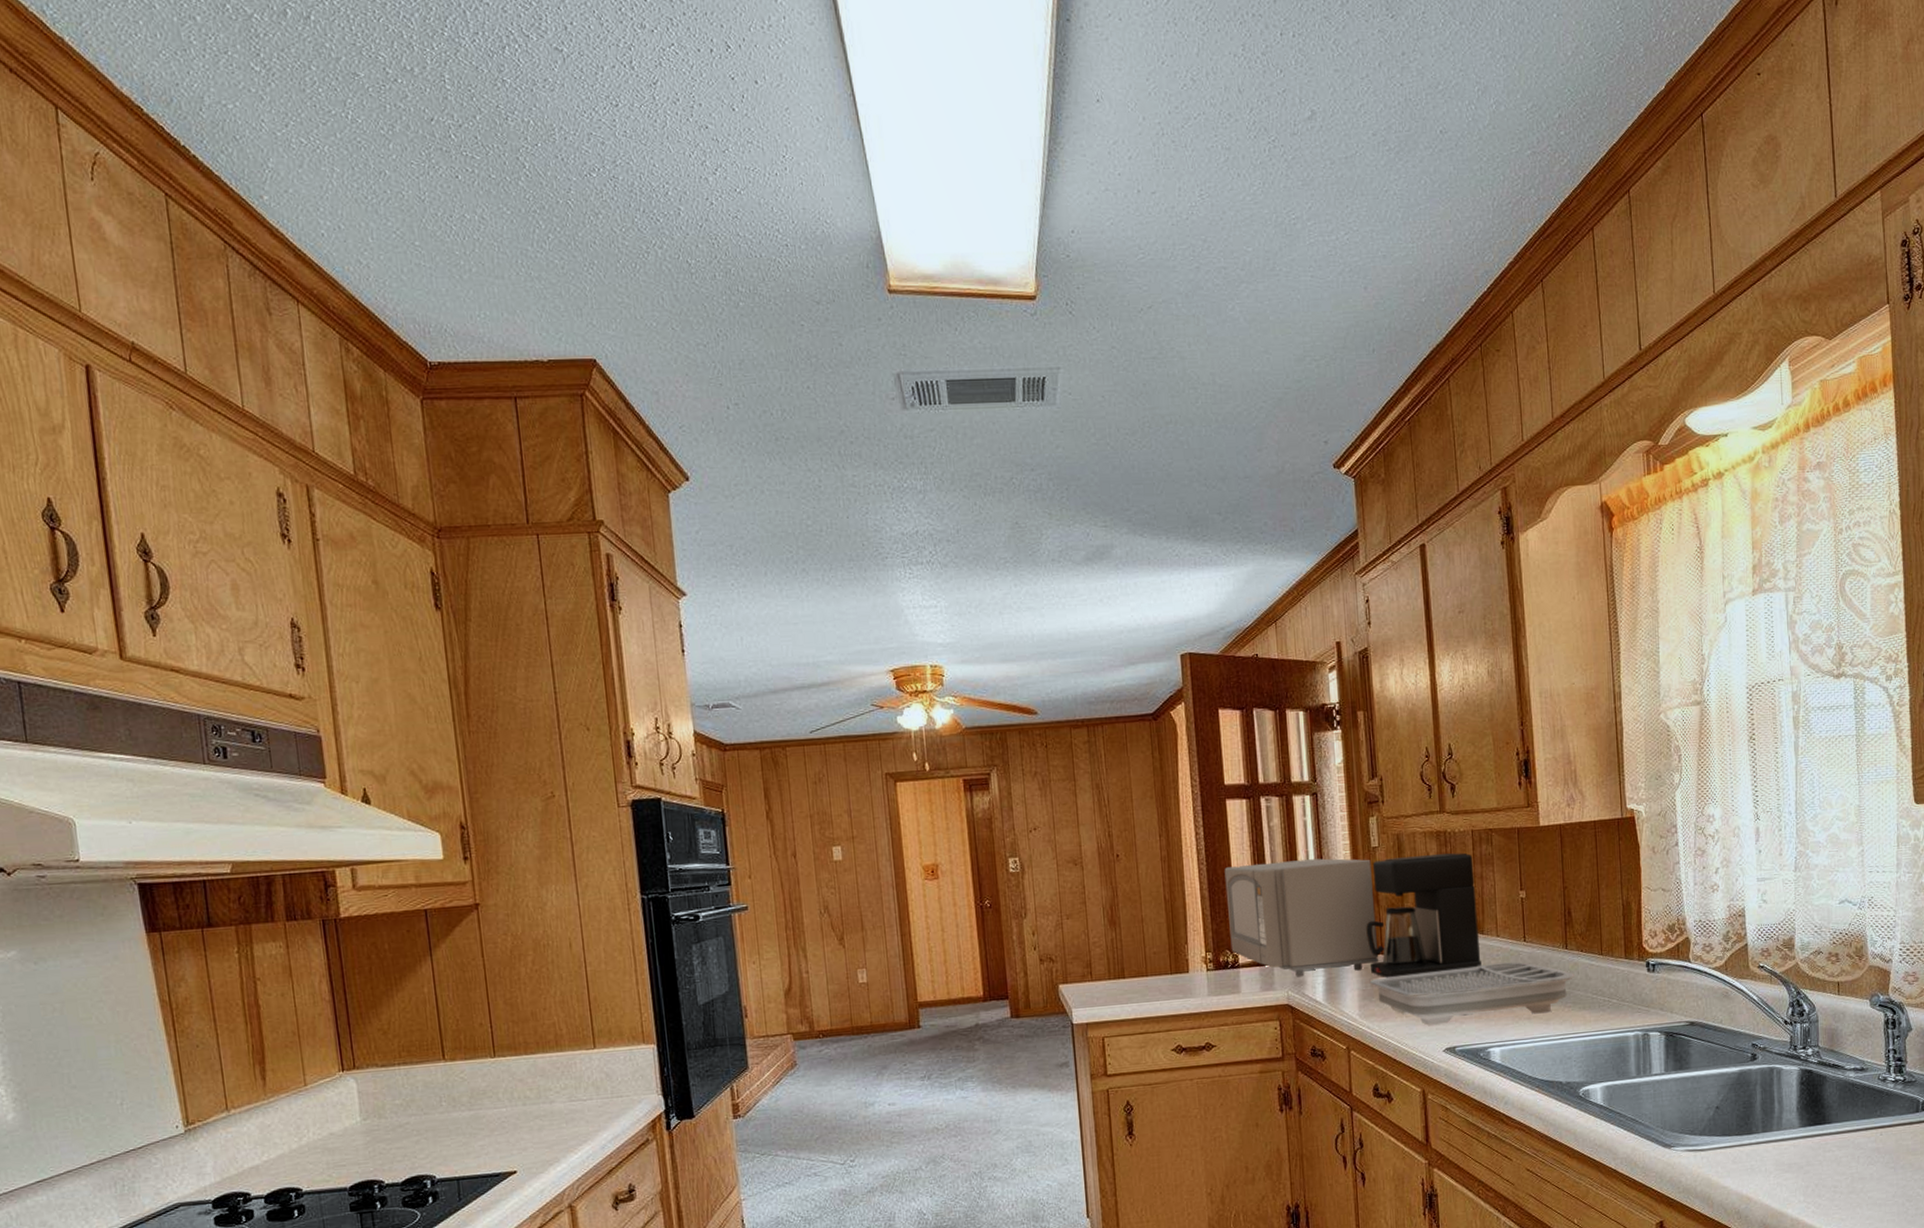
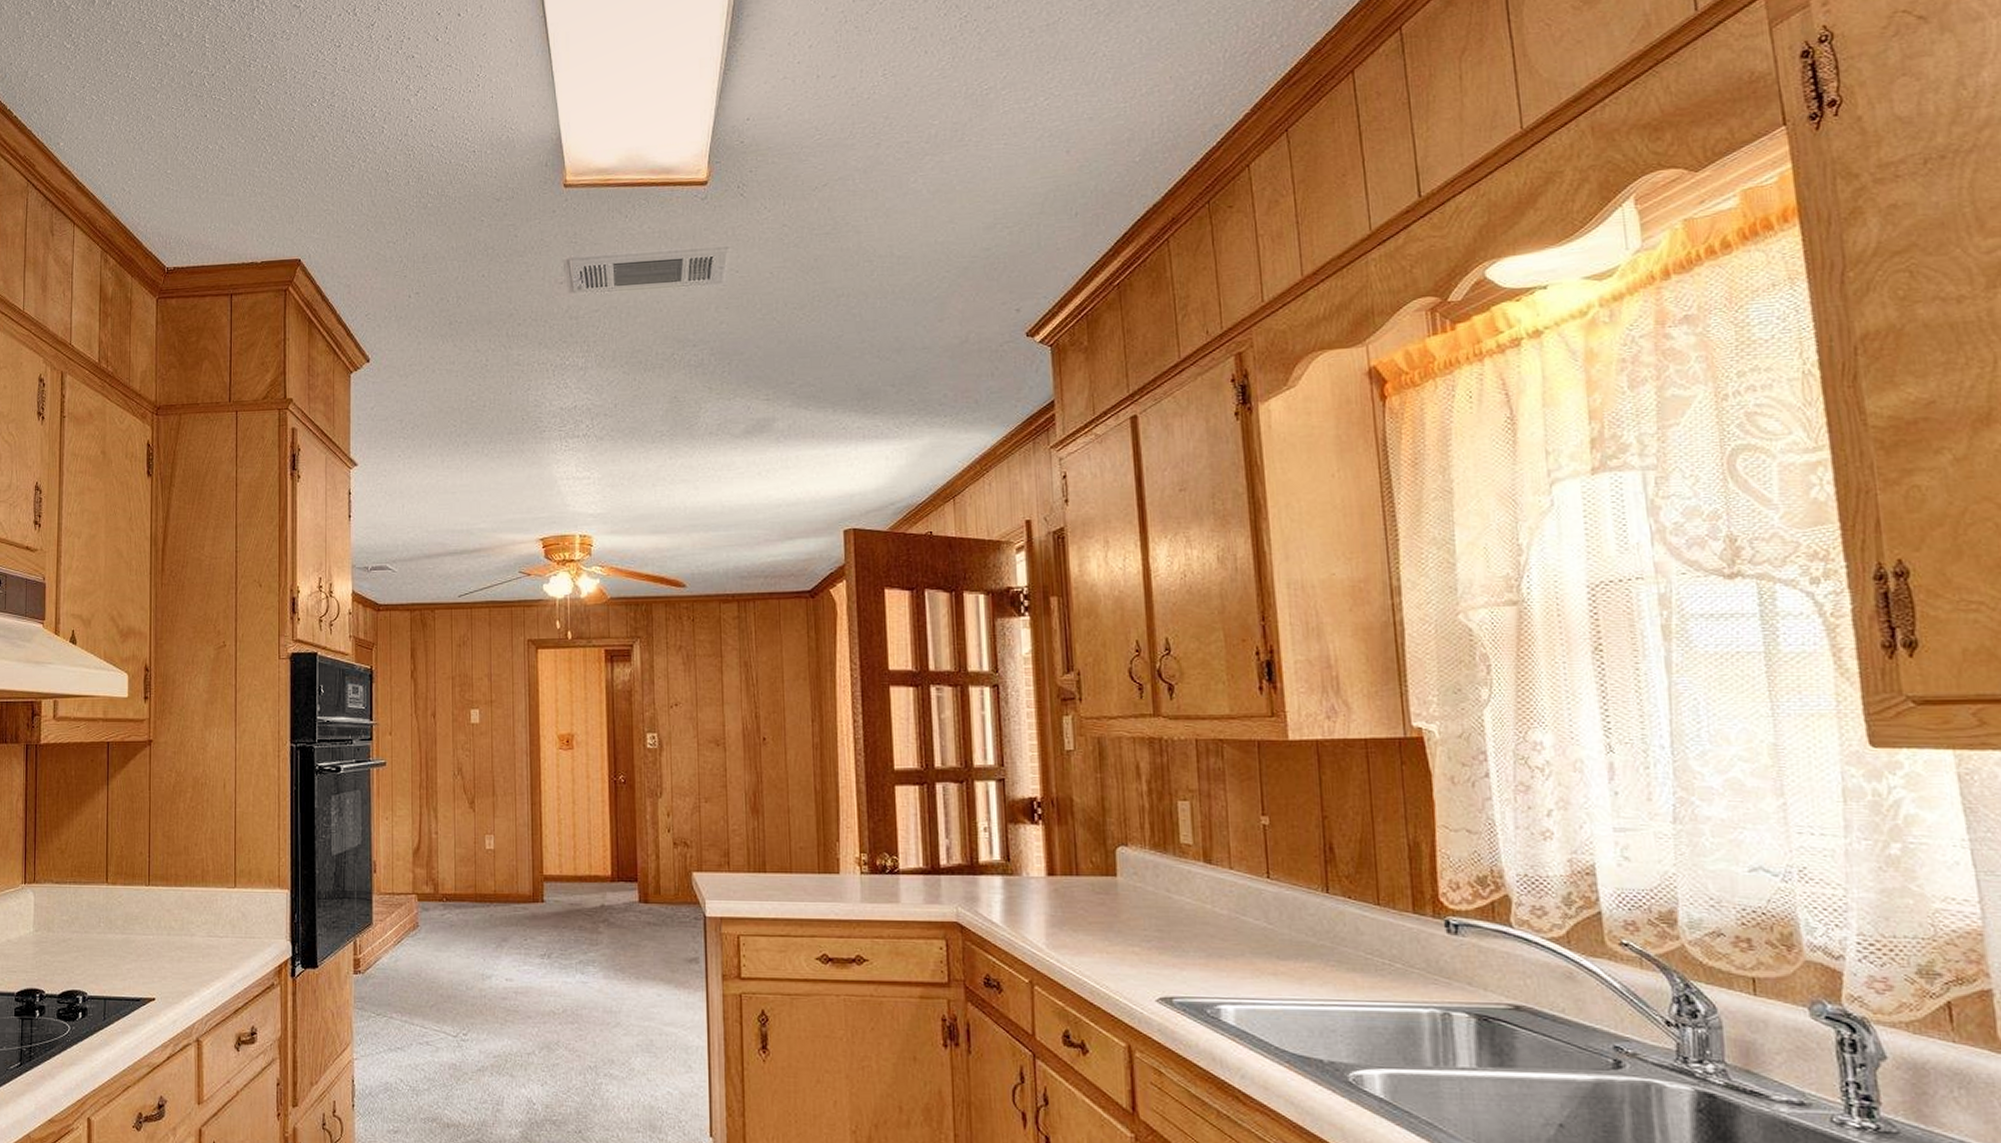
microwave: present [1224,858,1379,977] -> none [885,759,1073,892]
coffee maker: present [1366,852,1481,978] -> none [1057,763,1209,905]
dish rack: present [1369,961,1575,1026] -> none [1060,901,1340,970]

